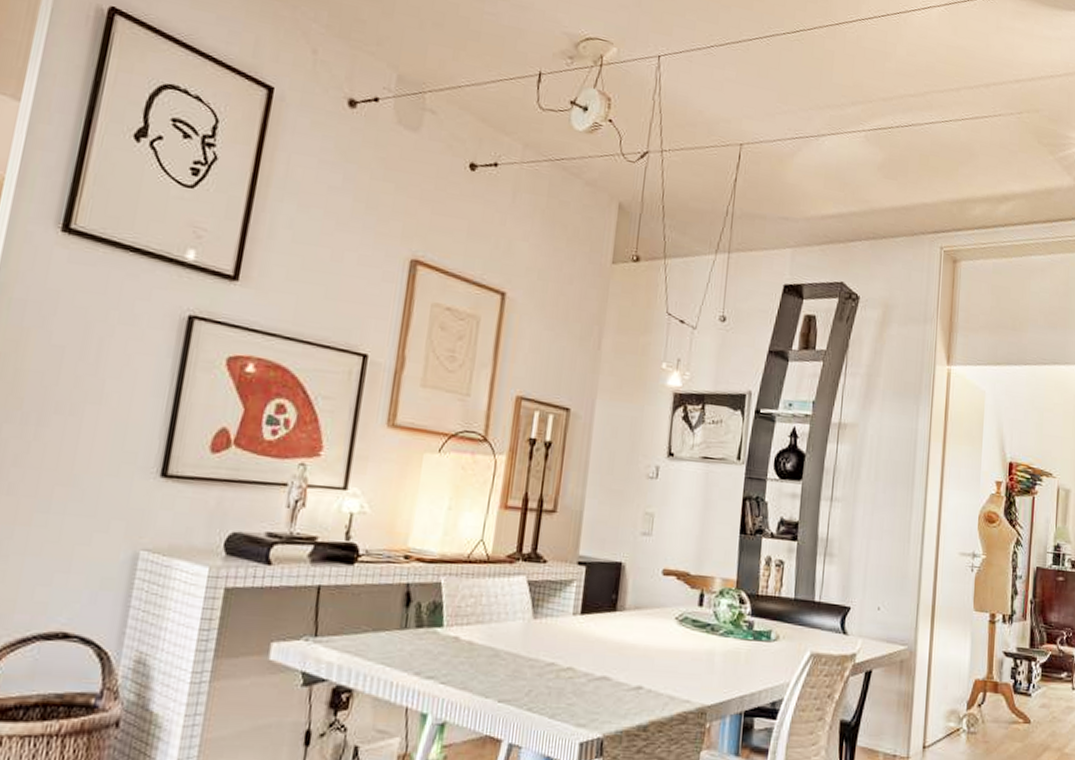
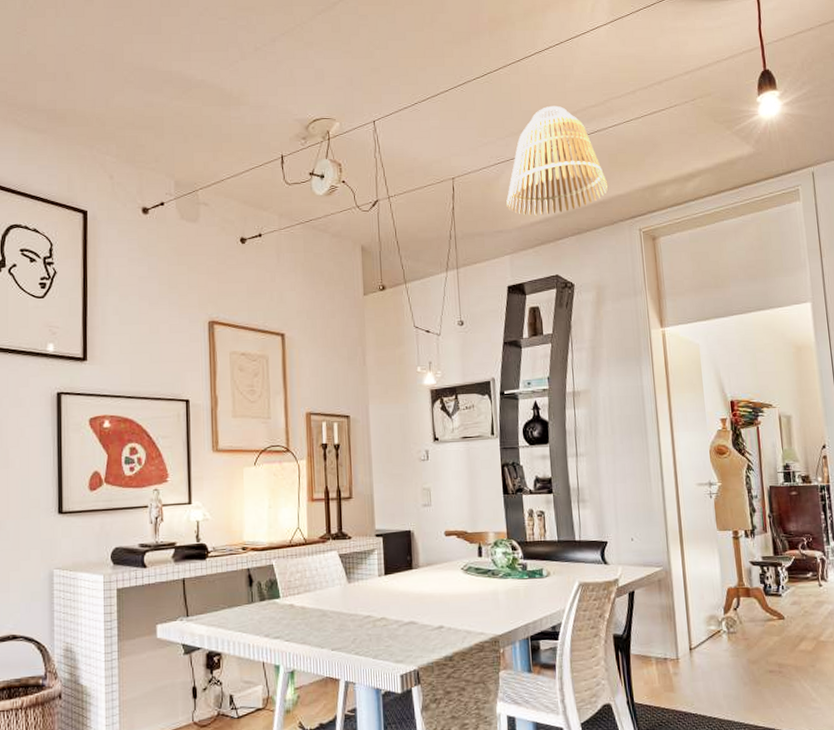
lamp shade: none [796,84,915,211] -> present [505,105,609,216]

